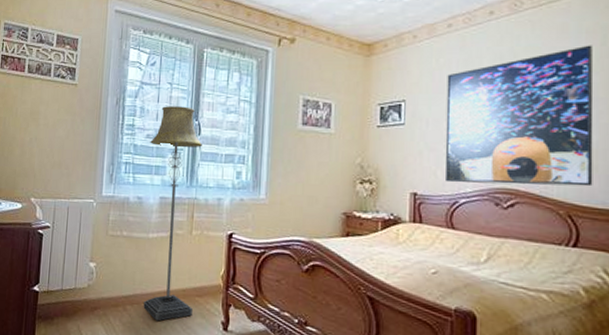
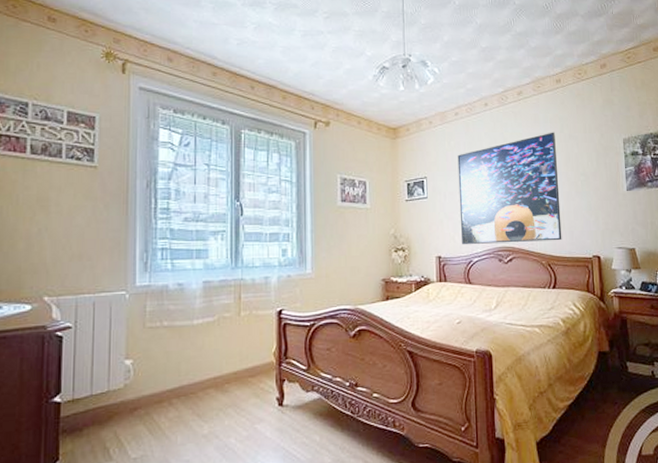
floor lamp: present [143,106,202,321] -> none [188,188,246,410]

